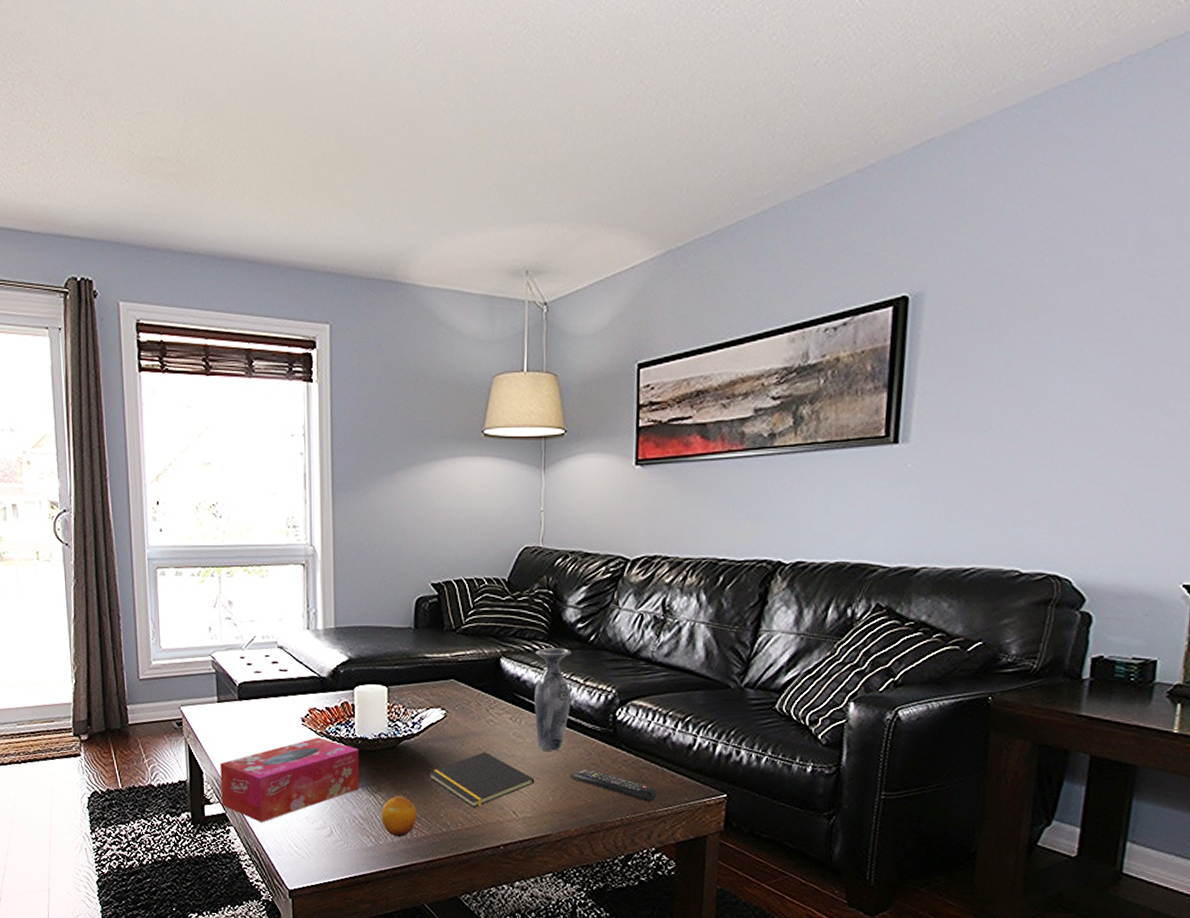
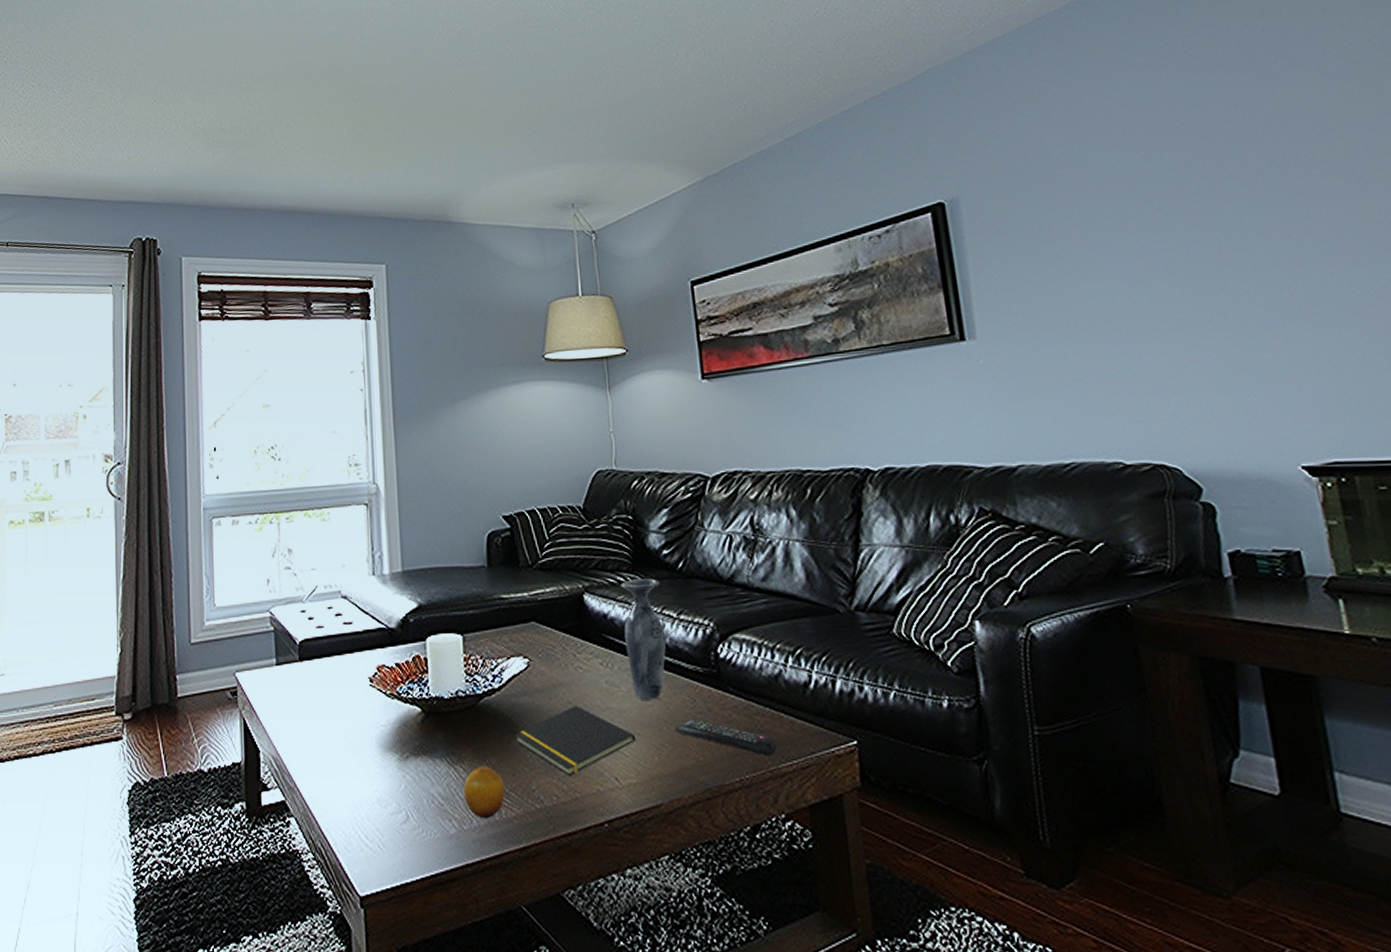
tissue box: present [220,737,359,822] -> none [279,699,437,810]

